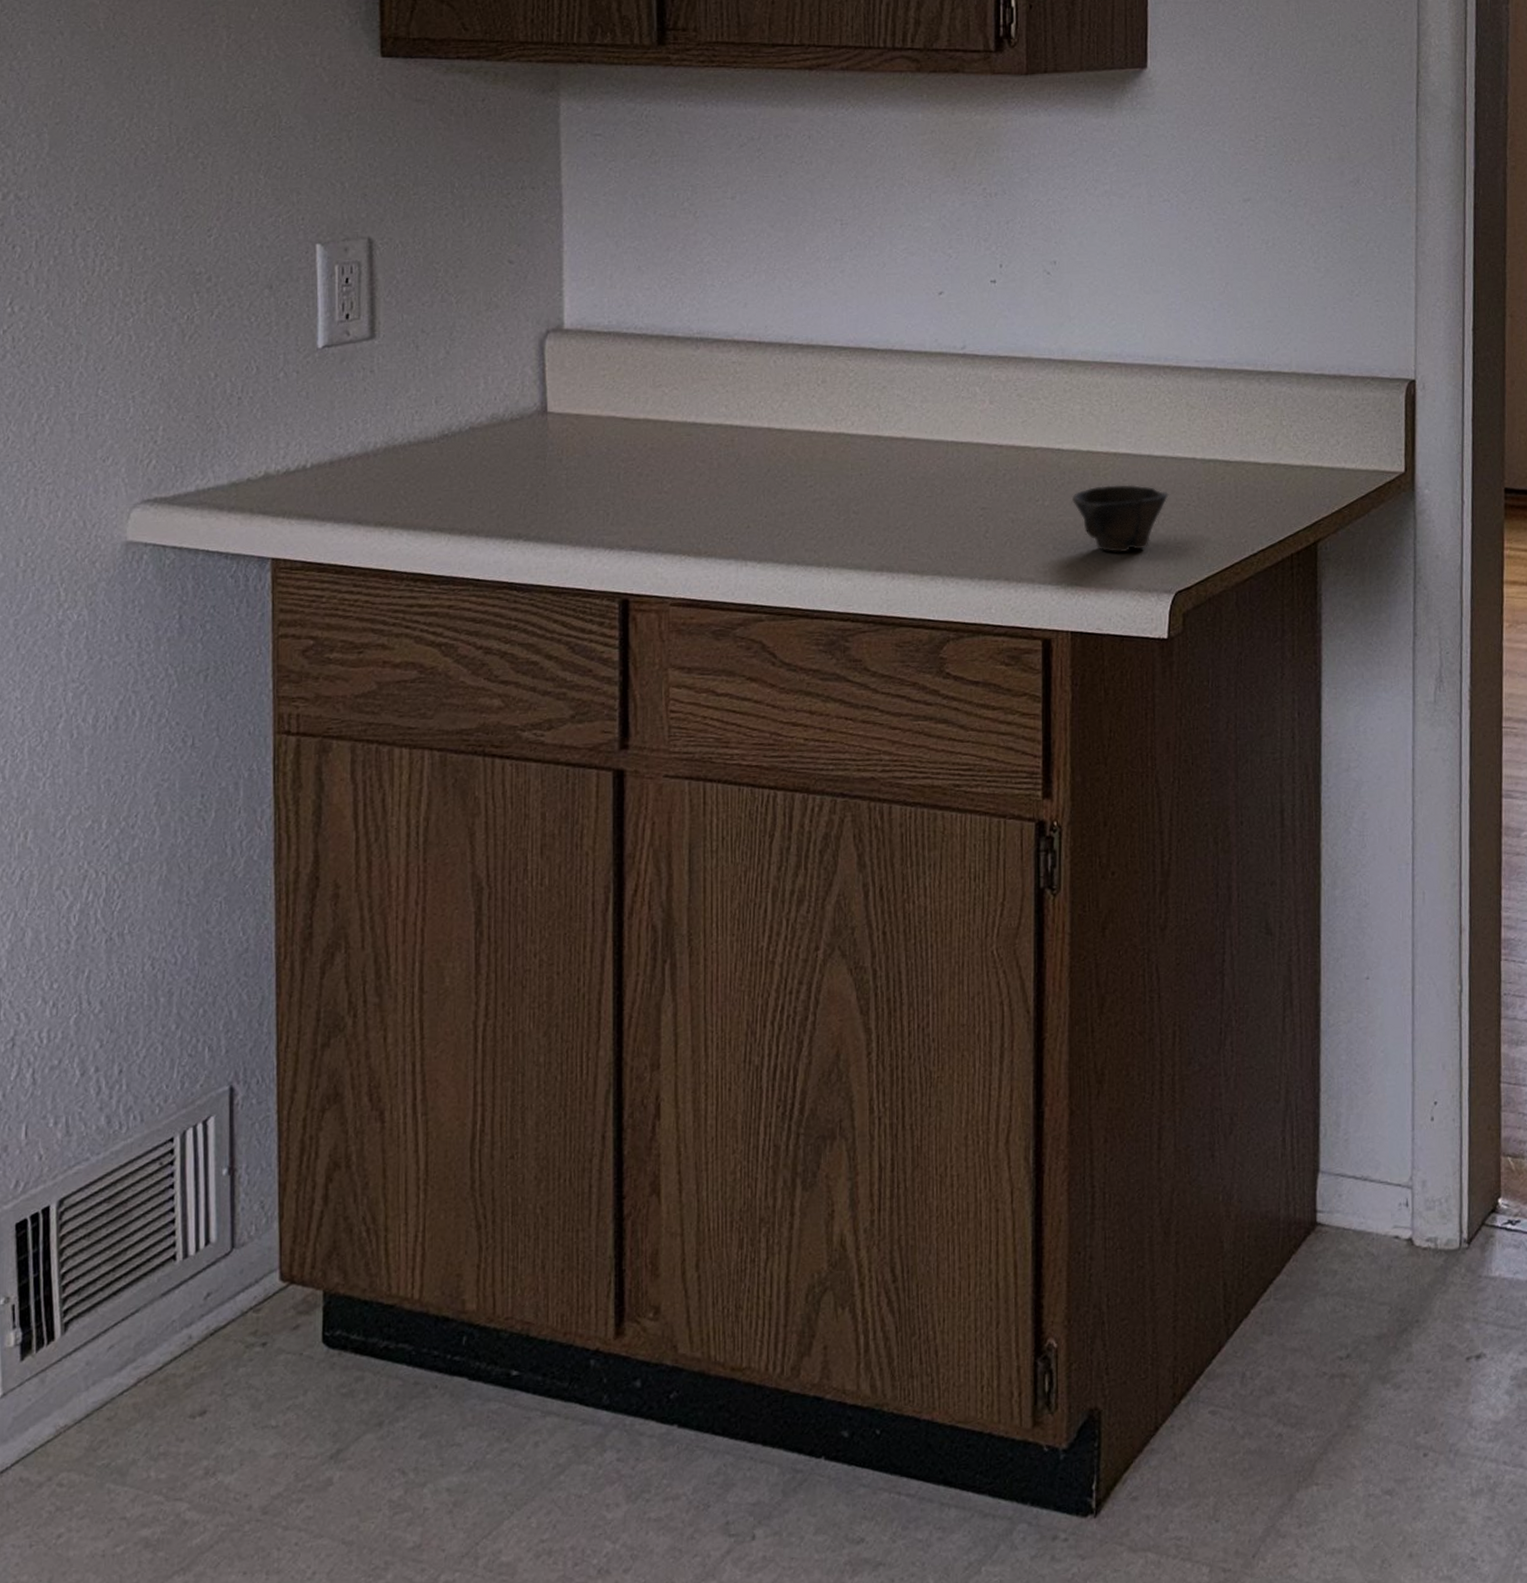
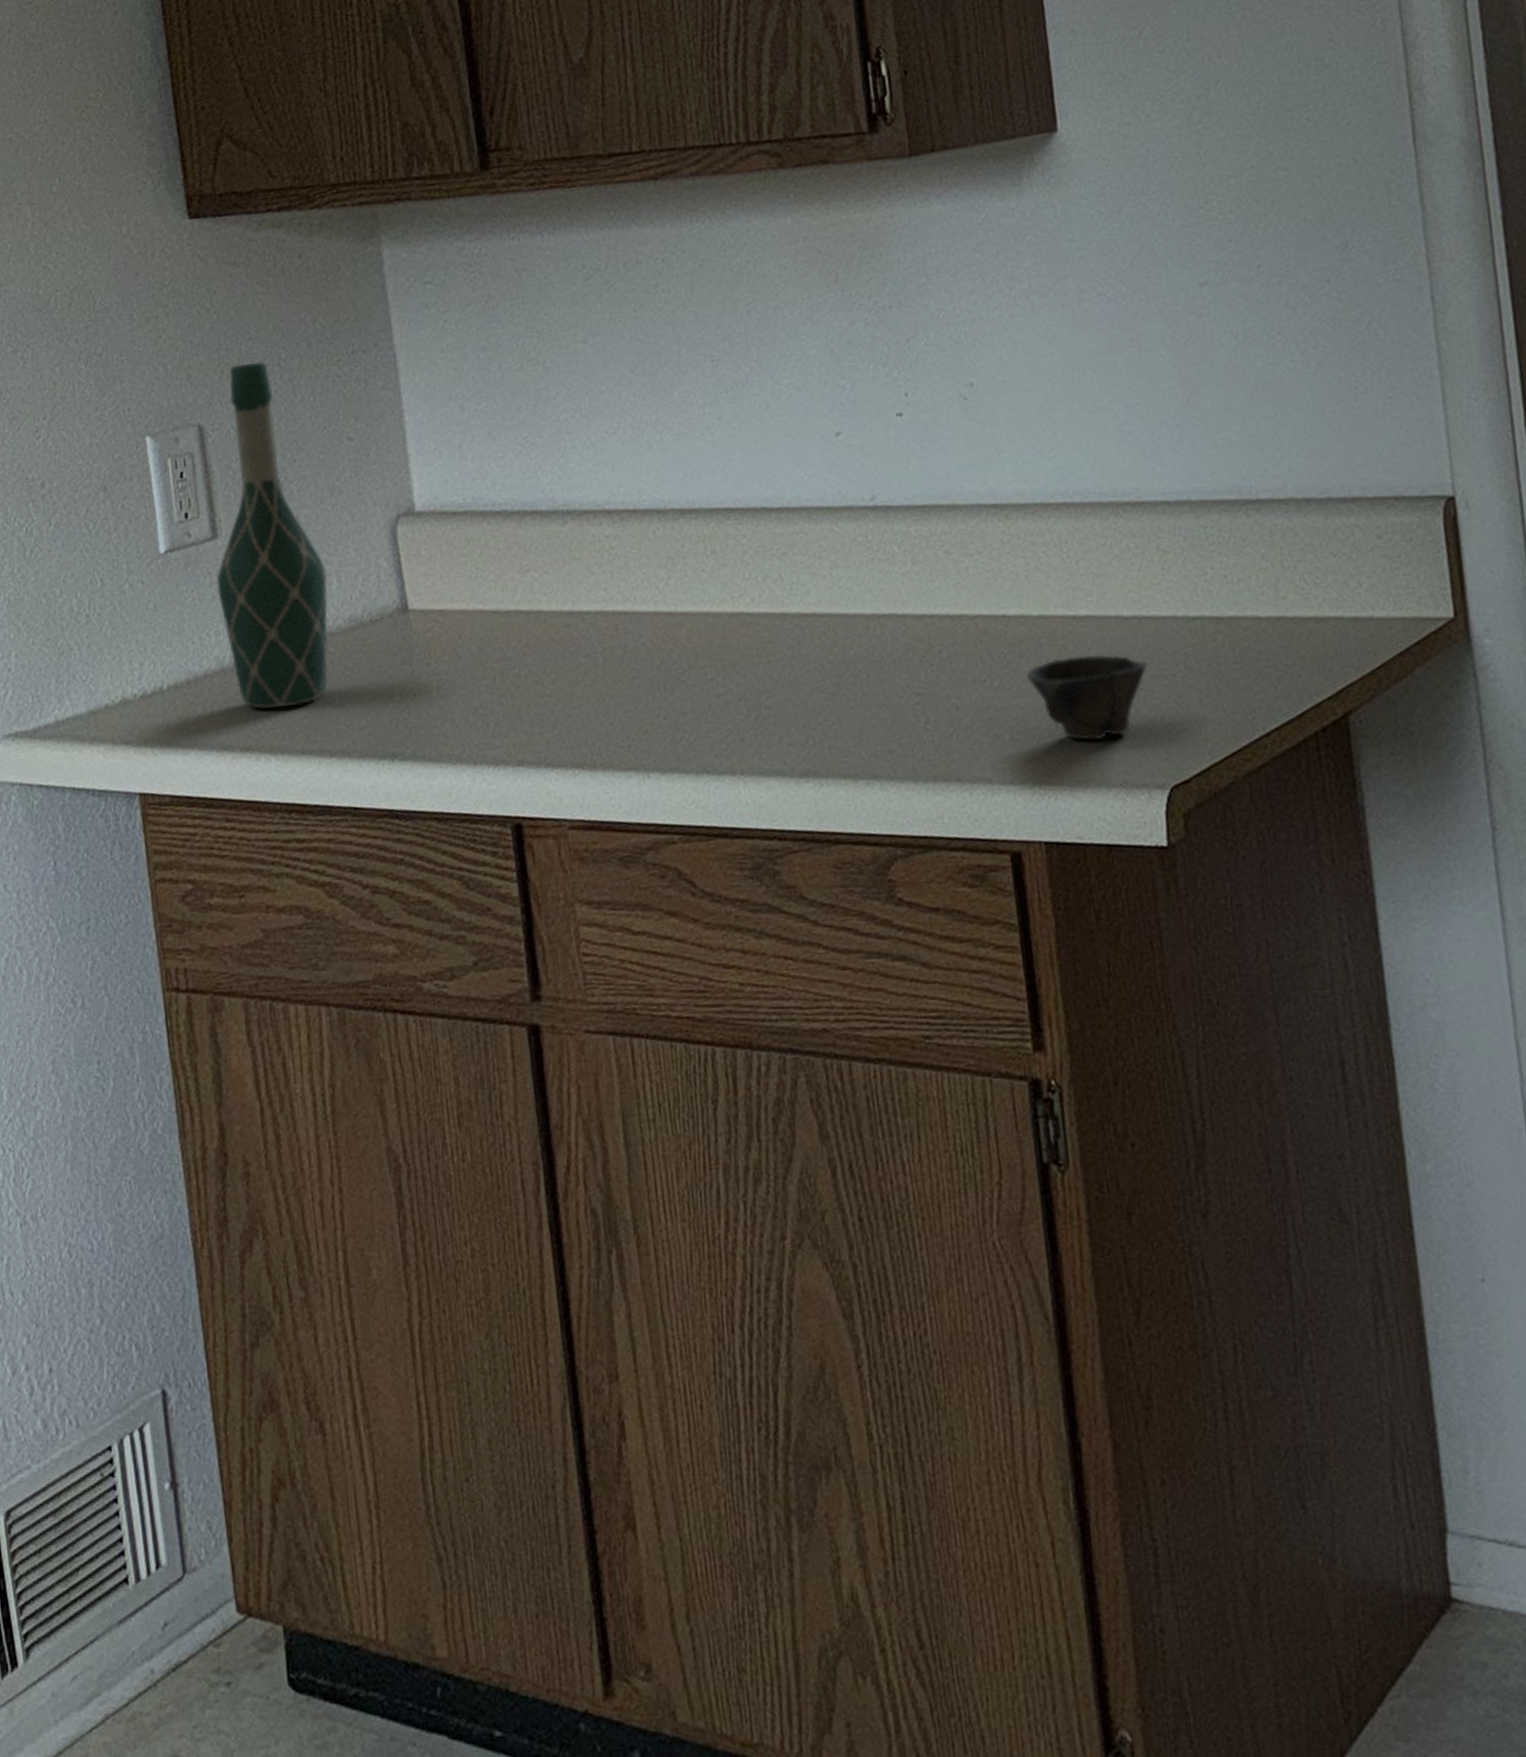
wine bottle: none [369,188,476,491] -> present [216,361,328,710]

